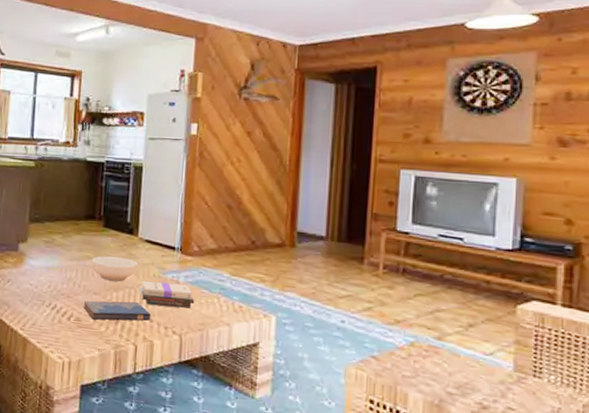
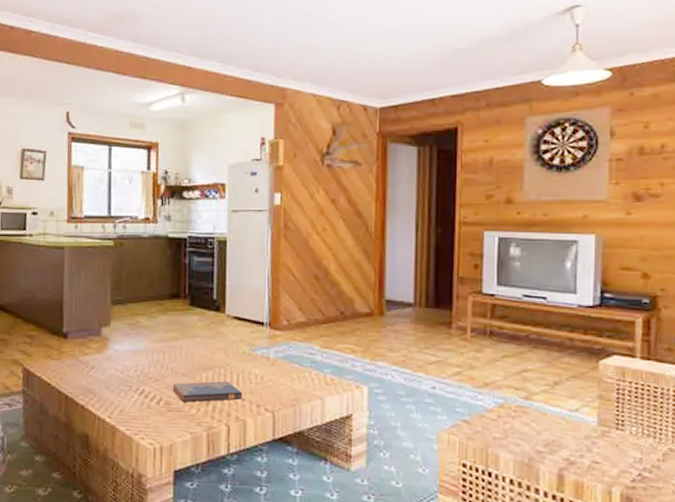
bowl: present [92,256,137,282] -> none [179,336,226,361]
books: present [139,280,195,309] -> none [229,358,286,384]

